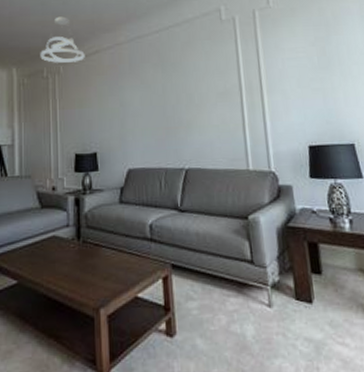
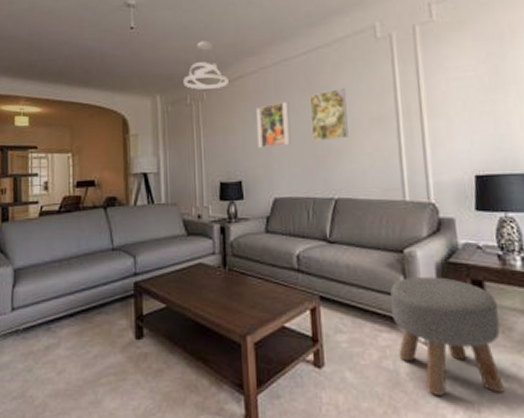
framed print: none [110,75,145,121] -> present [255,101,292,149]
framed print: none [161,64,198,115] -> present [309,87,349,142]
ottoman: none [236,241,339,356] -> present [390,277,505,395]

